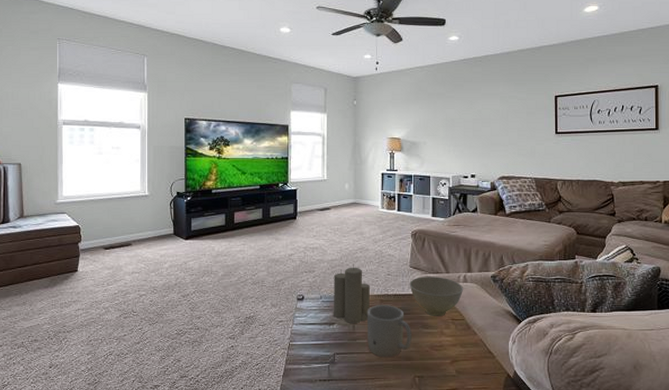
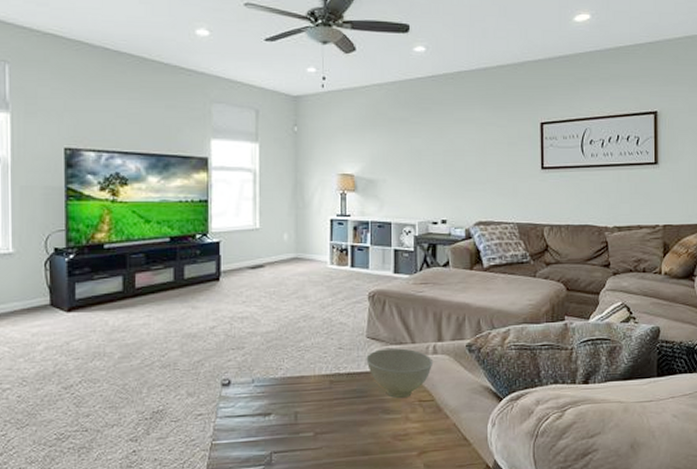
candle: present [333,263,370,324] -> none [269,336,316,413]
mug: present [366,305,413,358] -> none [312,386,371,454]

